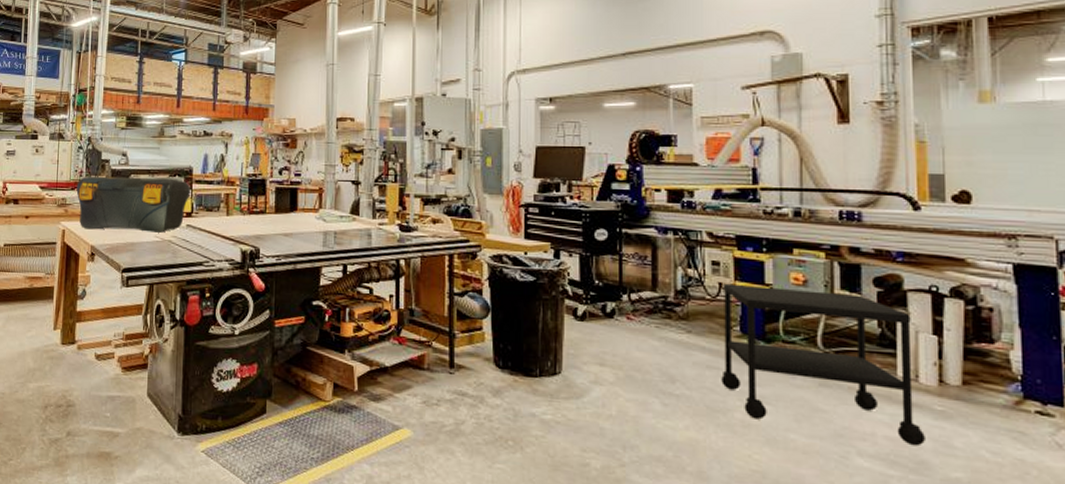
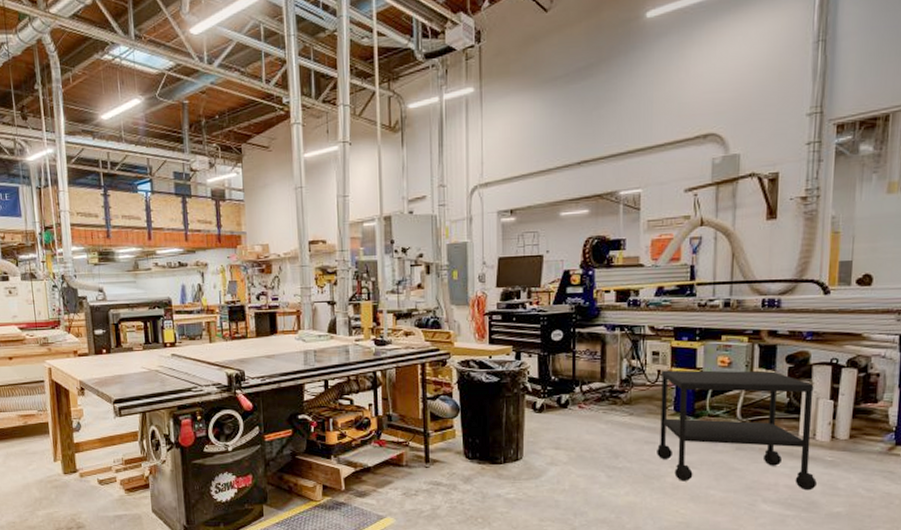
toolbox: present [76,176,191,233] -> none [56,310,172,366]

